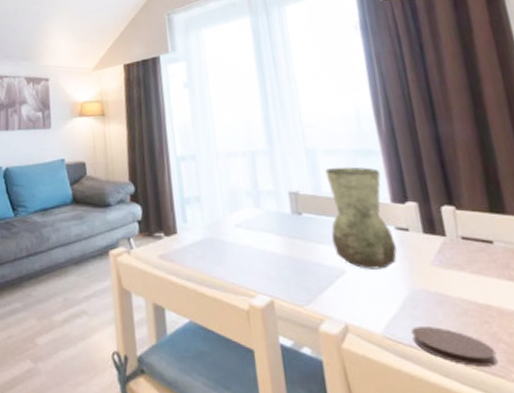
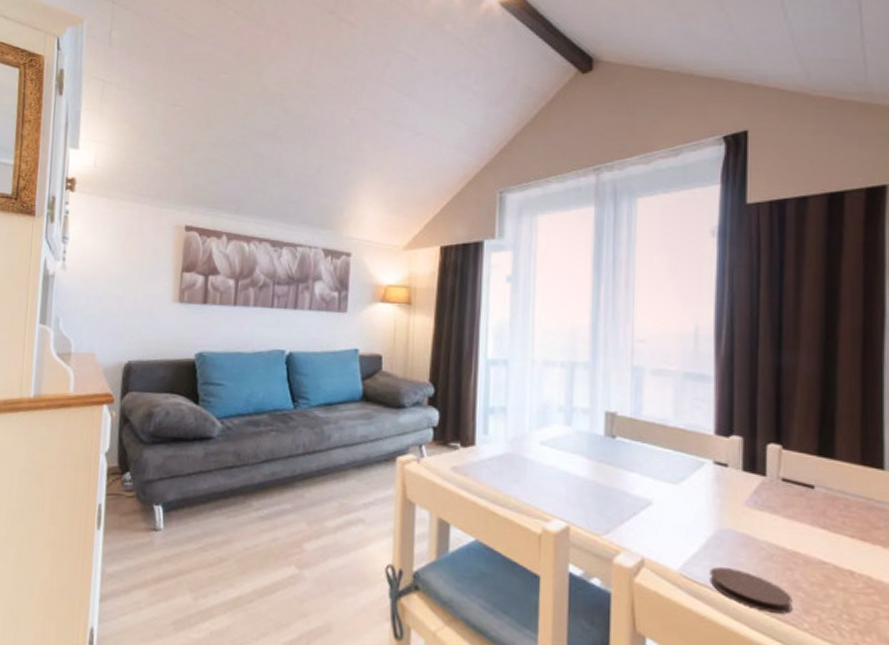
vase: present [325,166,398,269] -> none [643,389,712,505]

